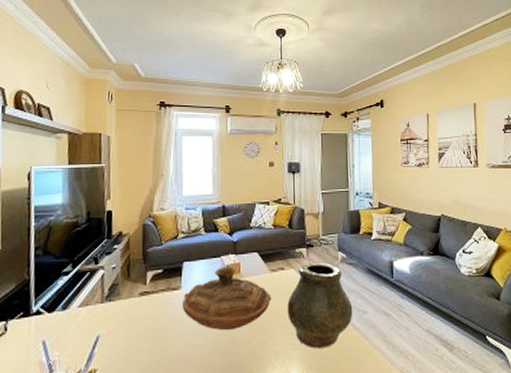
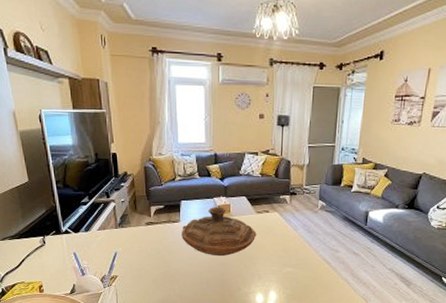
vase: present [287,262,353,349] -> none [270,208,327,275]

